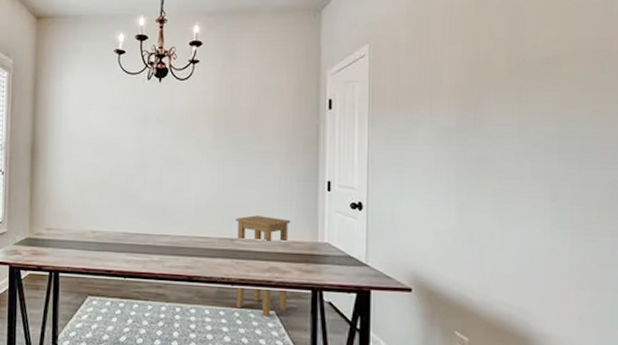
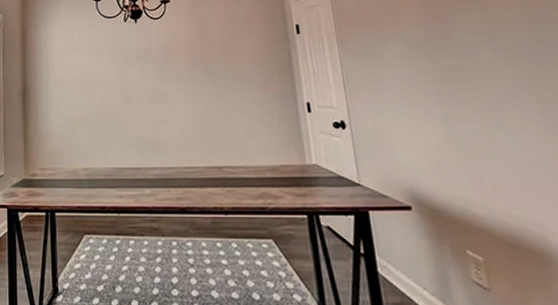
stool: present [235,215,291,318] -> none [221,141,284,247]

